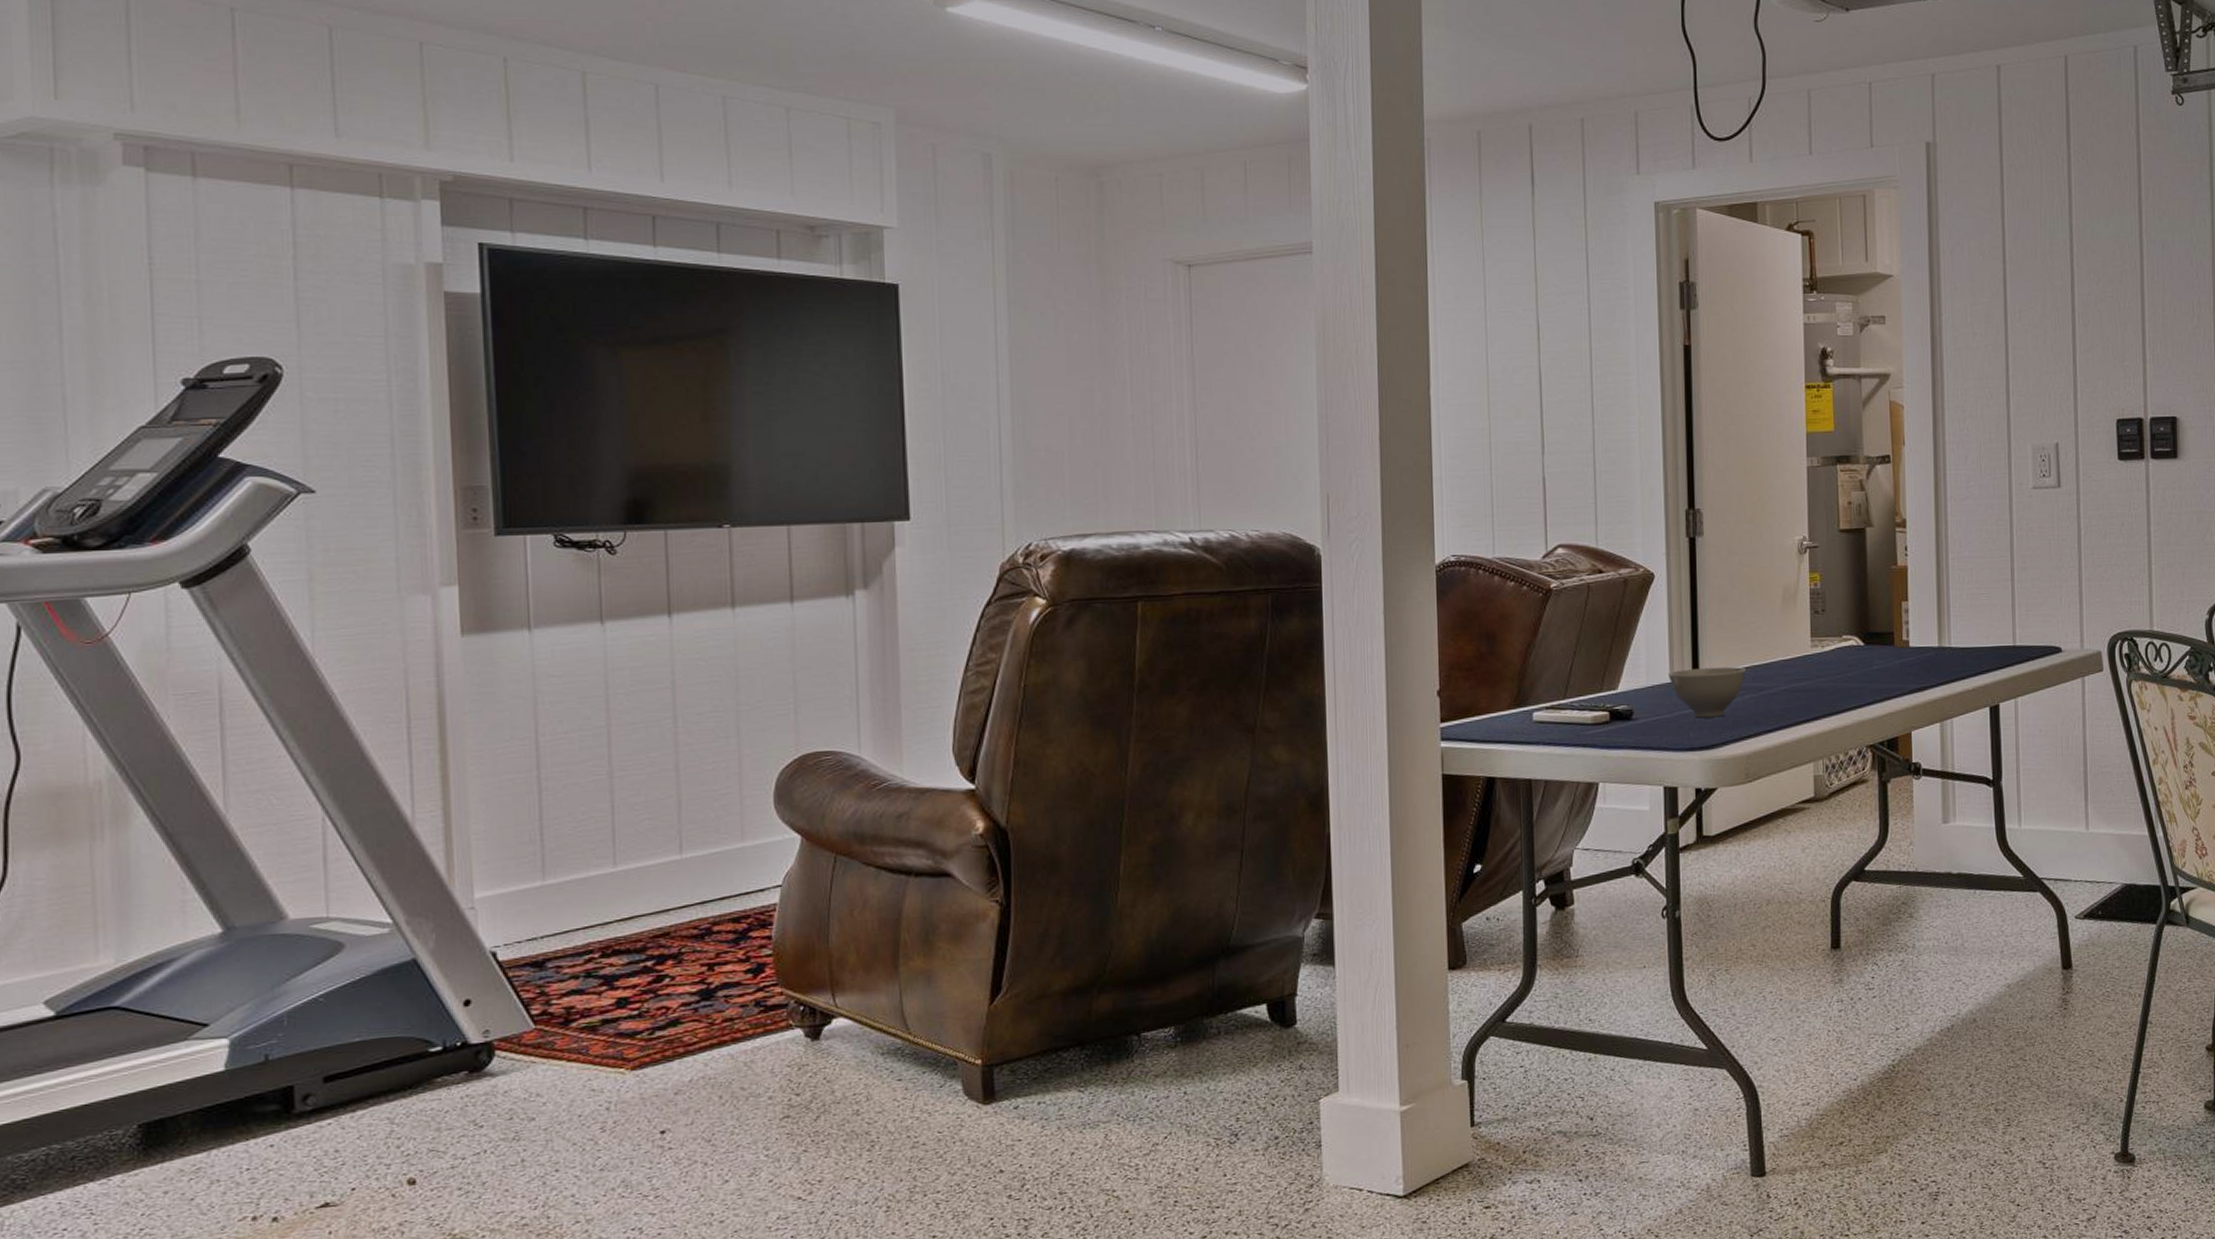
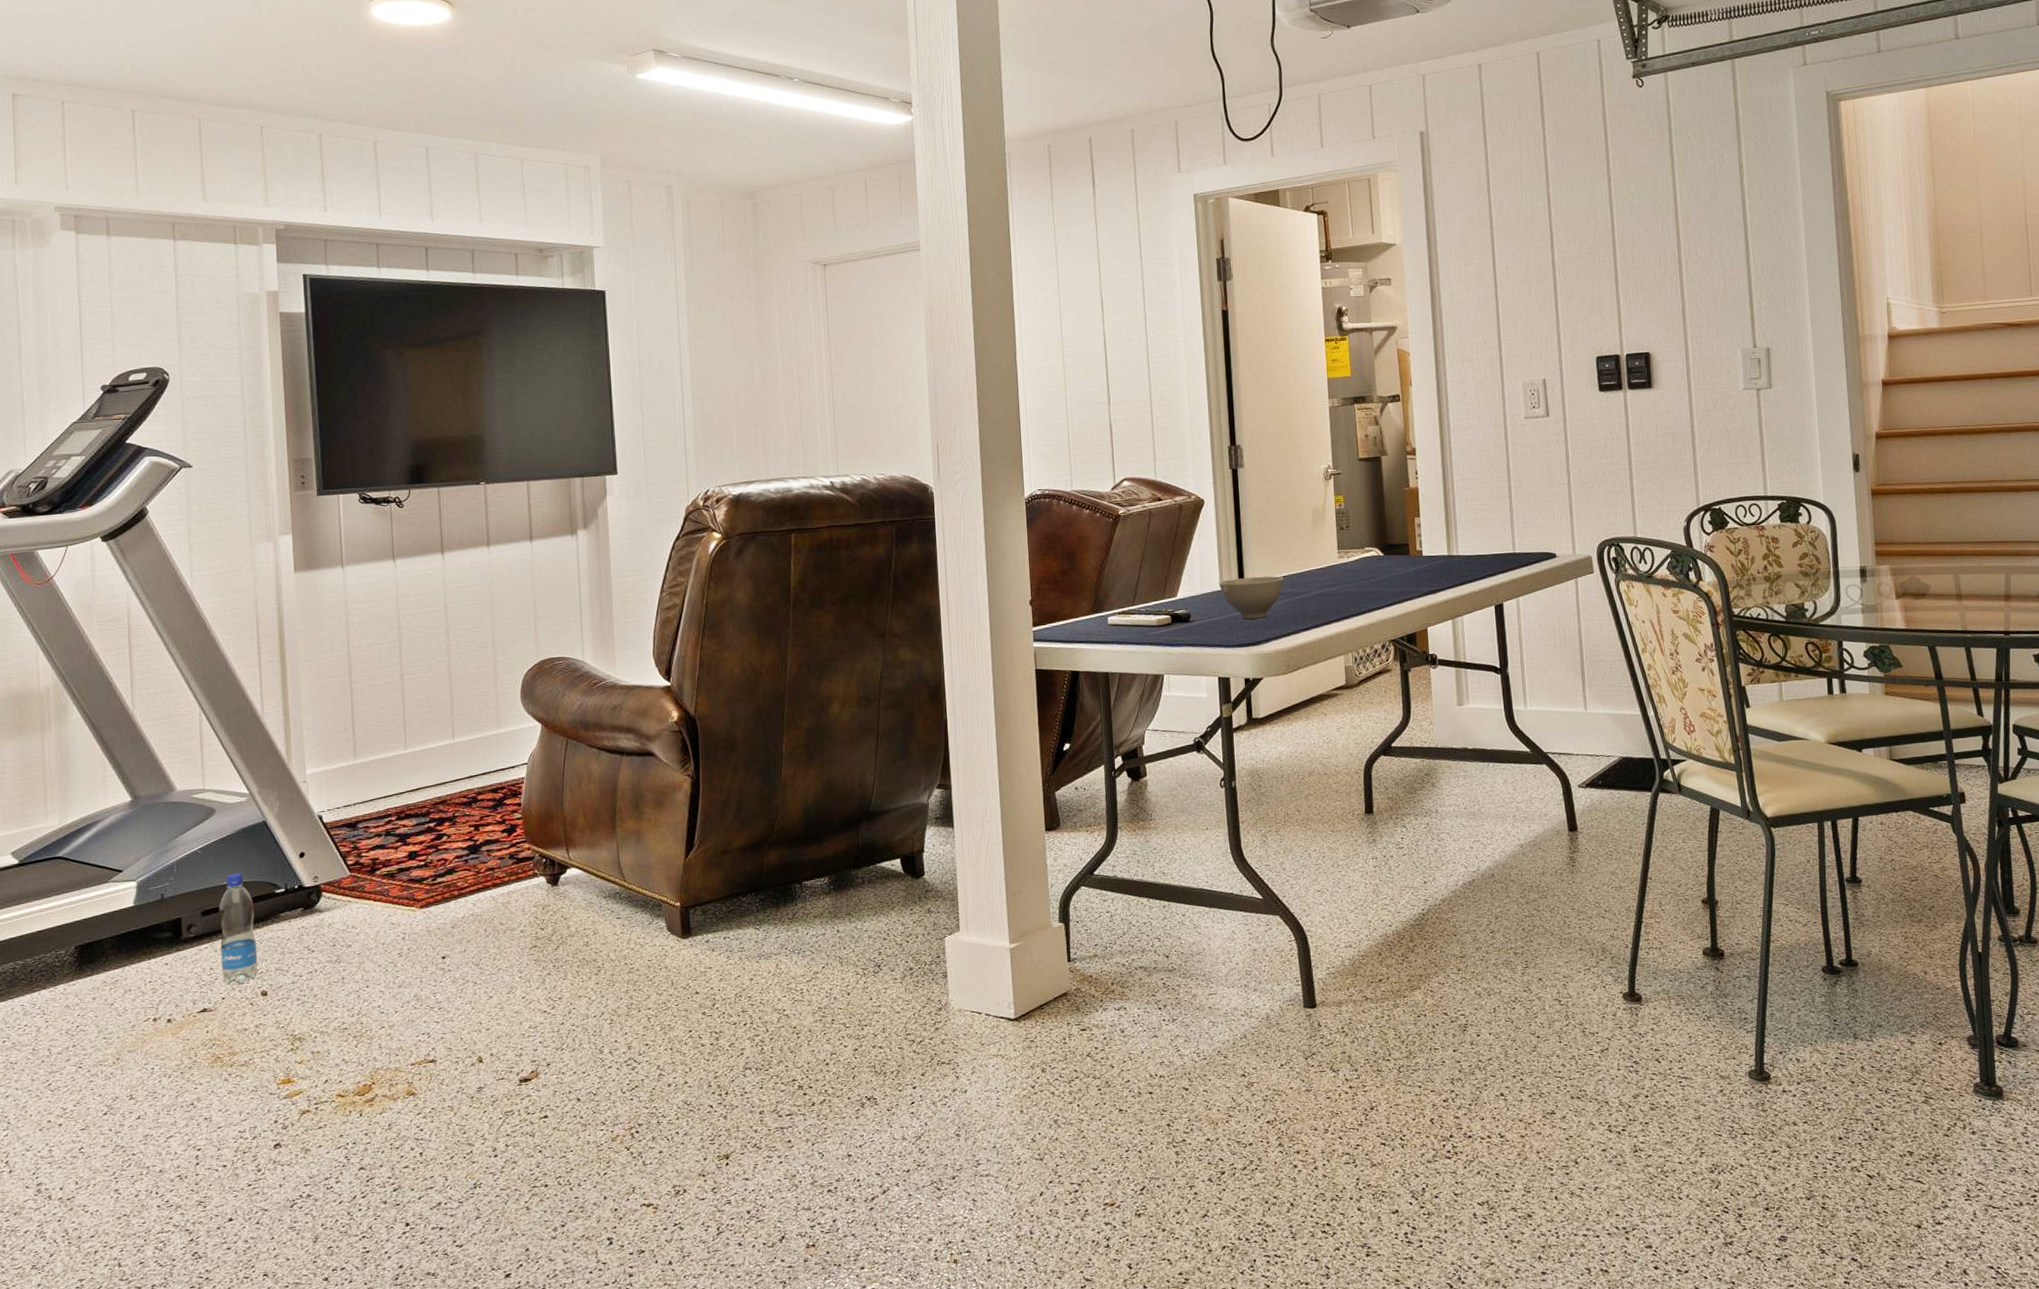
bottle: none [347,1027,403,1172] -> present [218,873,258,985]

